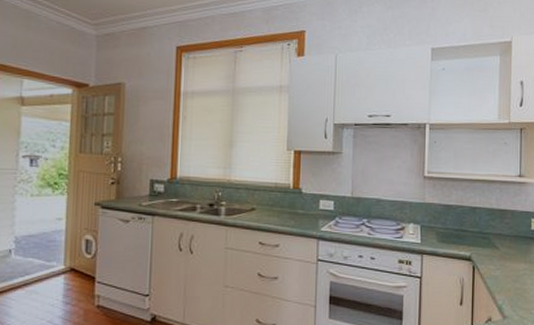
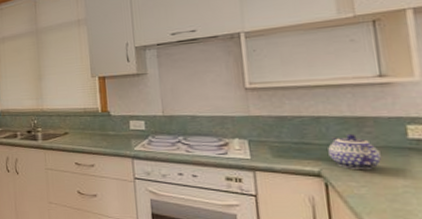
teapot: none [478,223,512,256] -> present [328,133,381,170]

